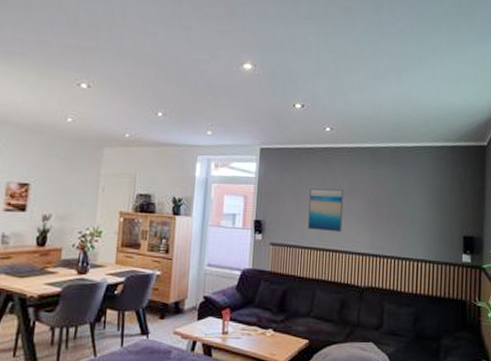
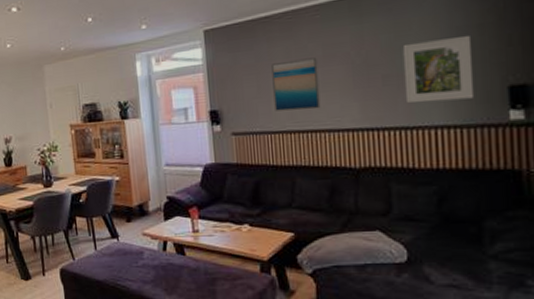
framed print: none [400,192,444,242] -> present [402,36,475,103]

